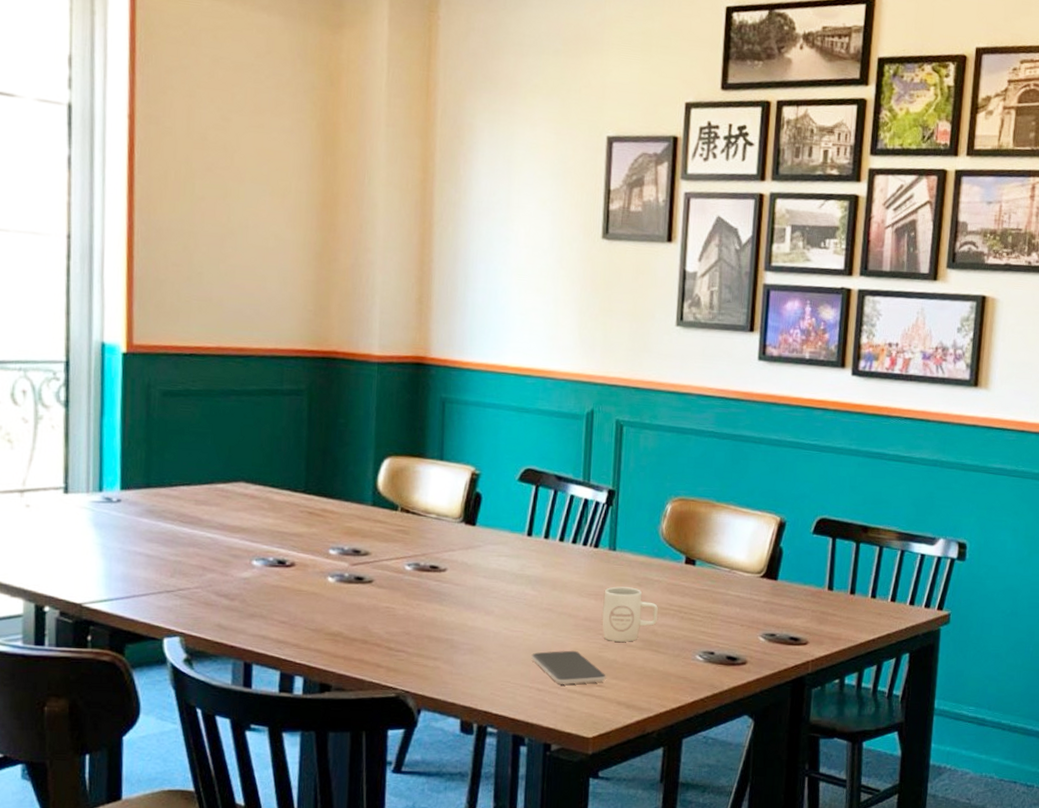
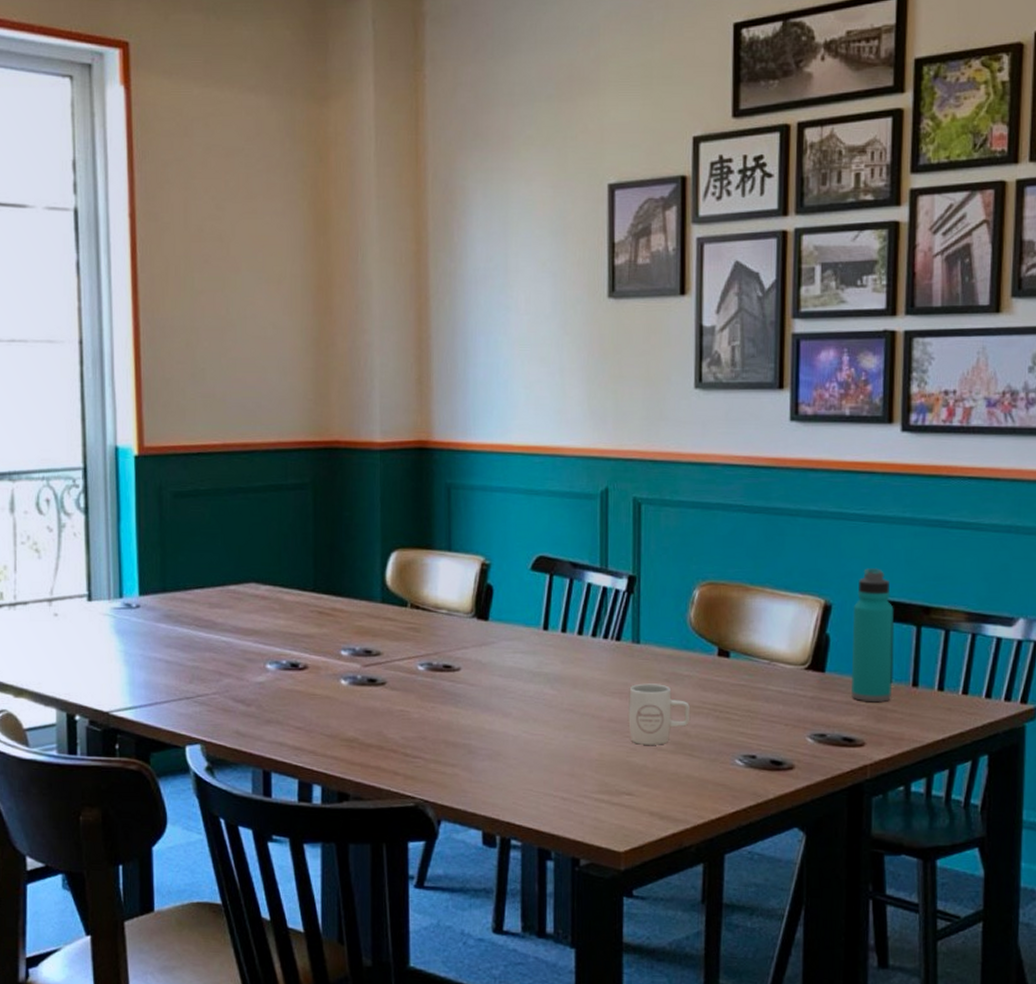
smartphone: present [531,650,606,685] -> none [554,755,636,793]
water bottle: none [799,491,838,607] -> present [851,568,894,703]

